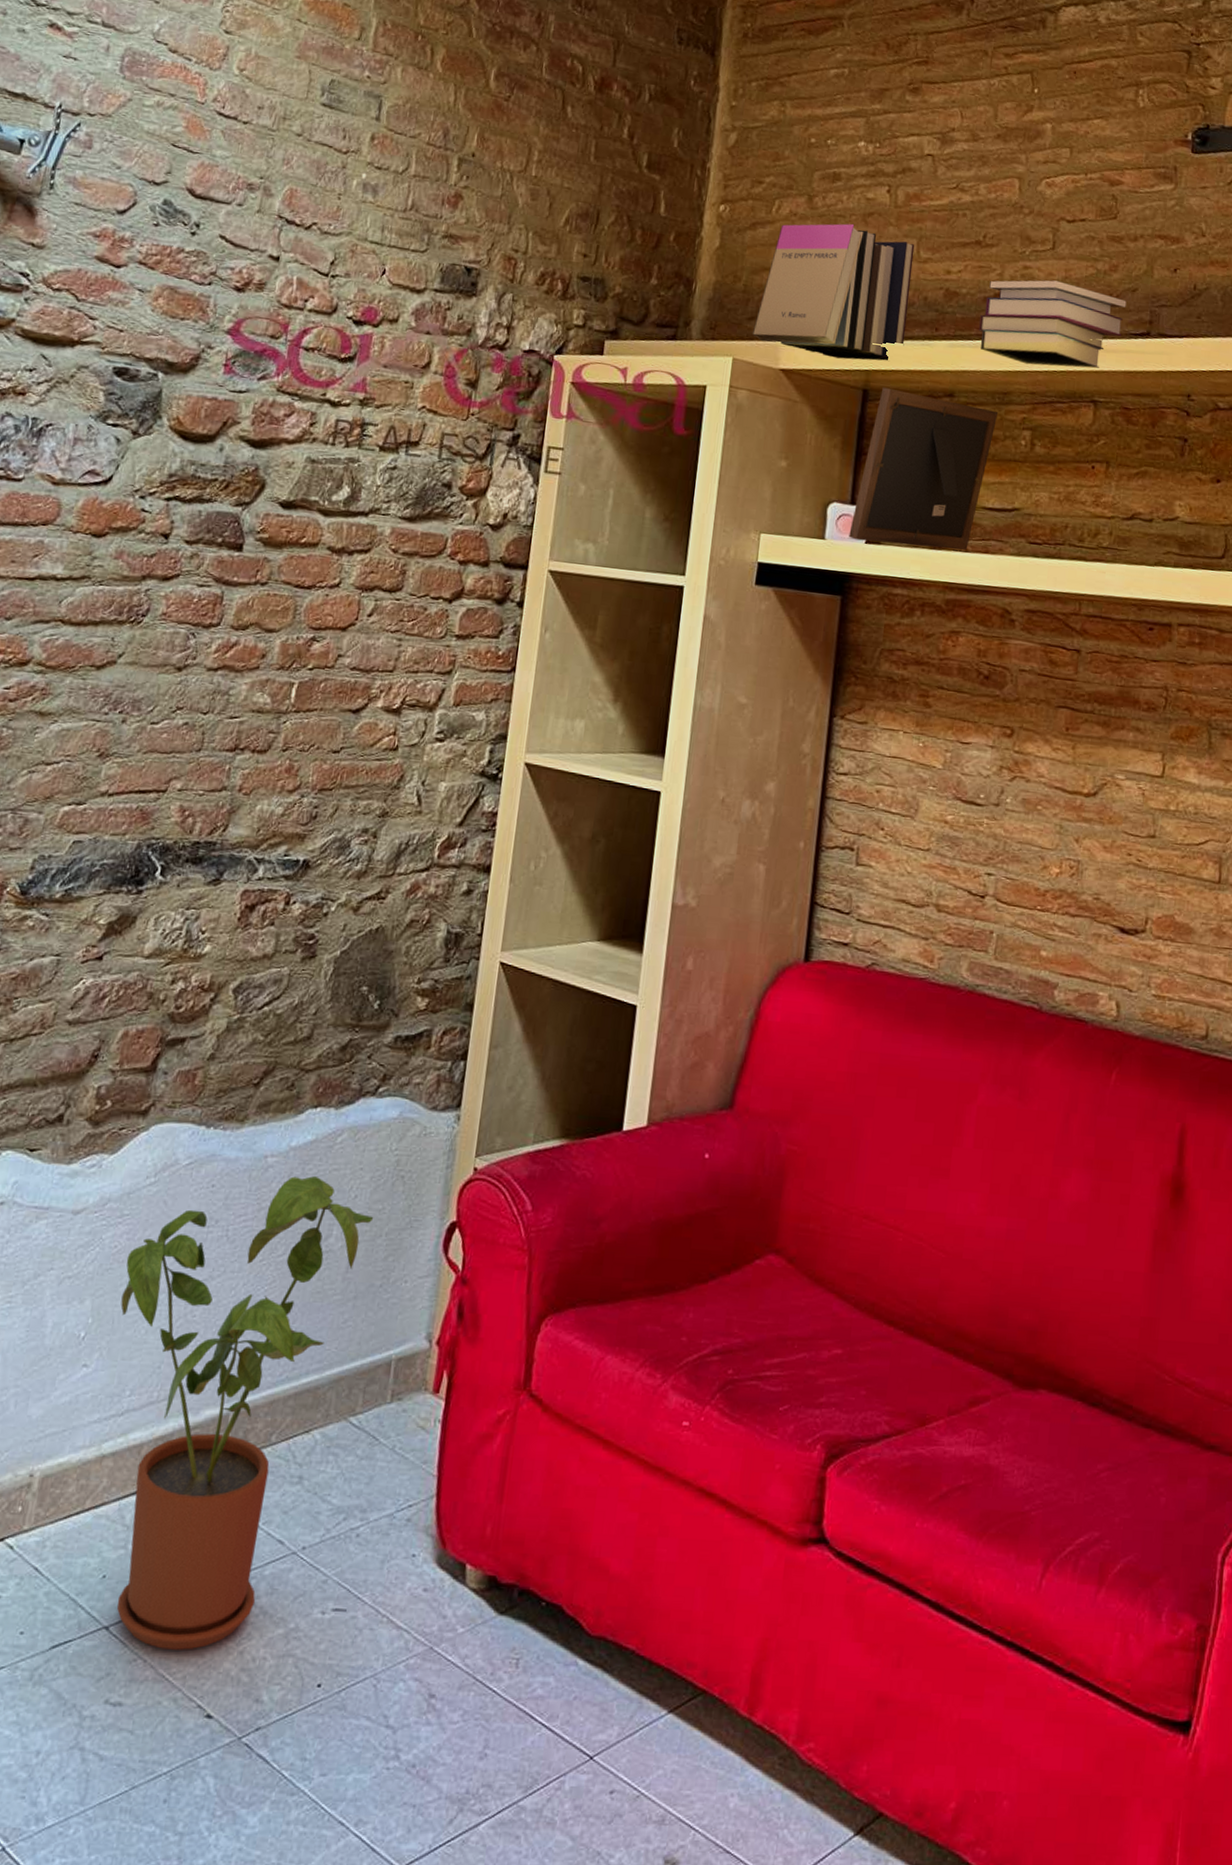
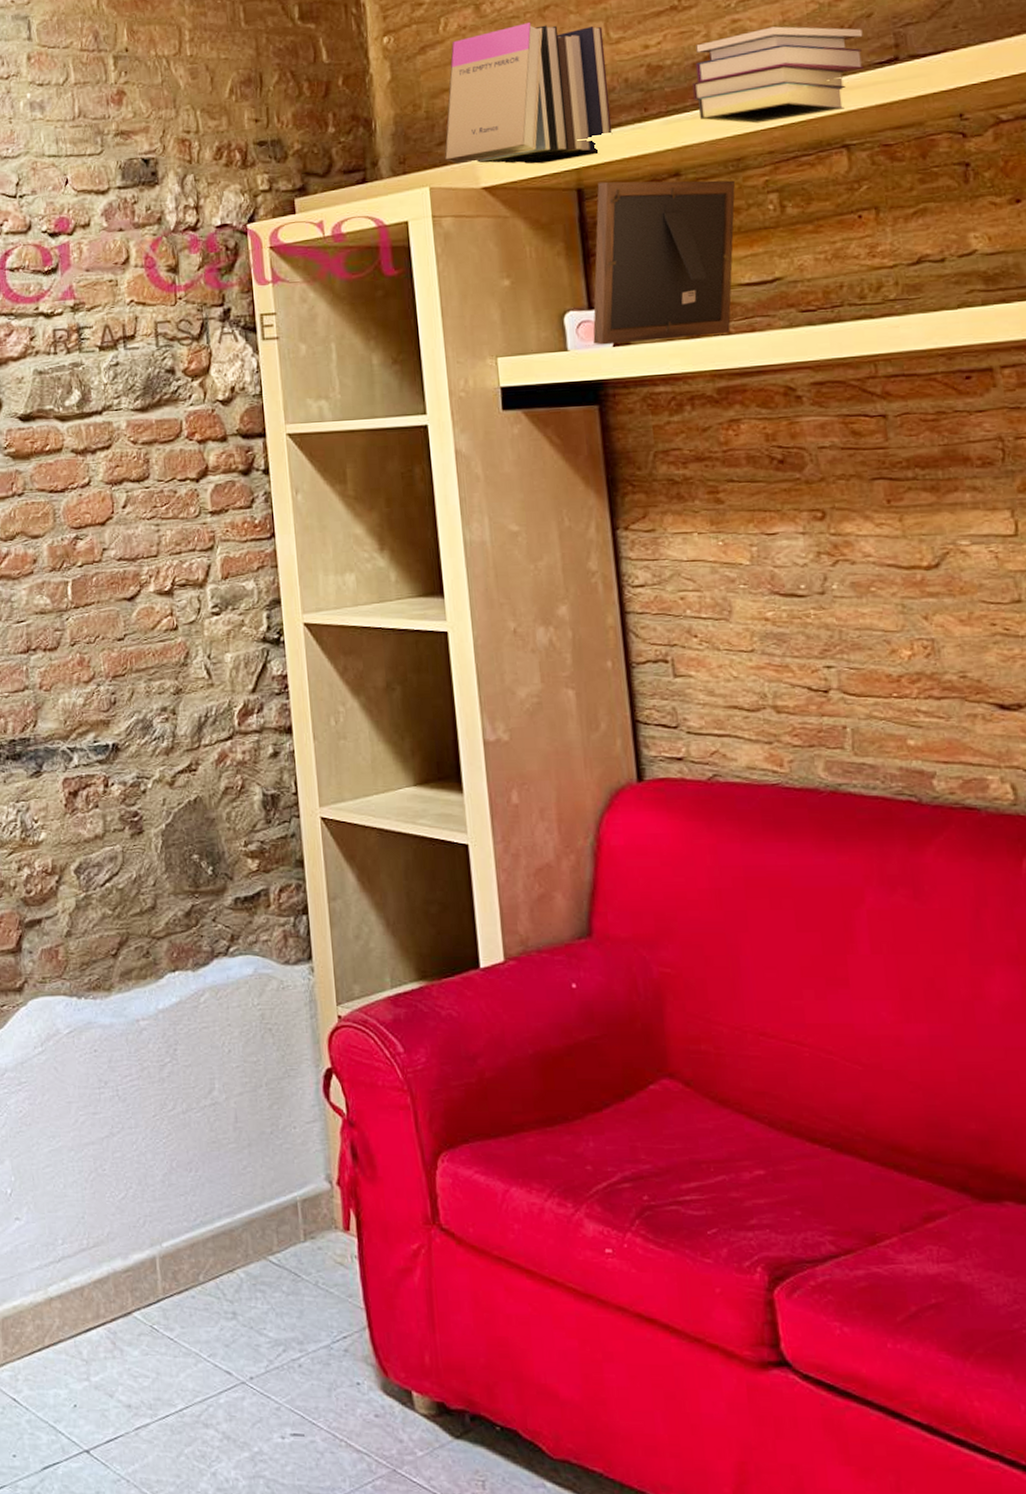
house plant: present [117,1176,374,1650] -> none [32,1035,251,1472]

